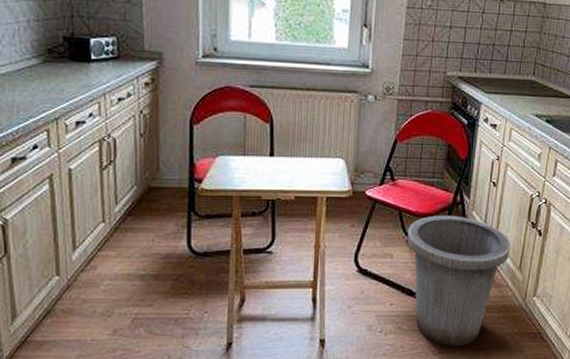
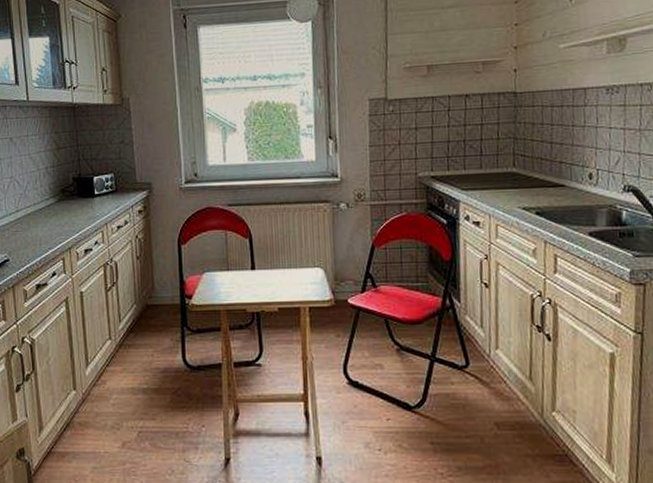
trash can: present [407,215,511,346] -> none [396,321,516,468]

